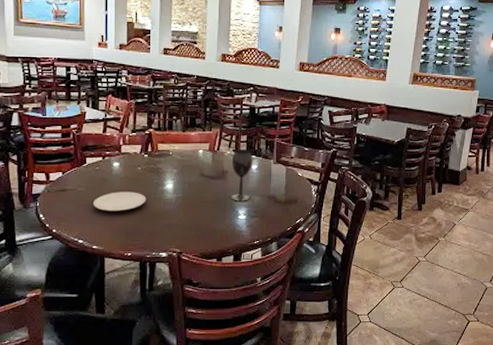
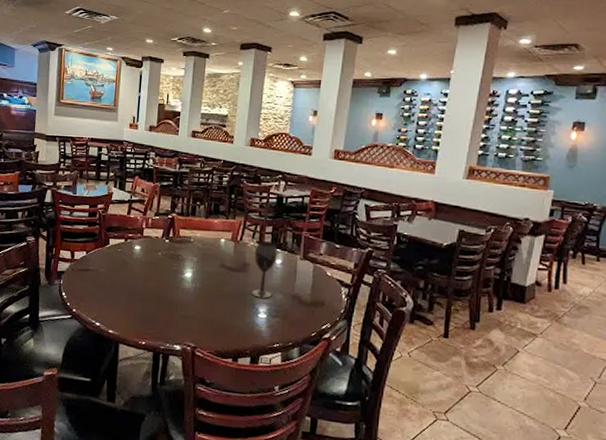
plate: present [94,192,146,212] -> none [113,276,165,297]

